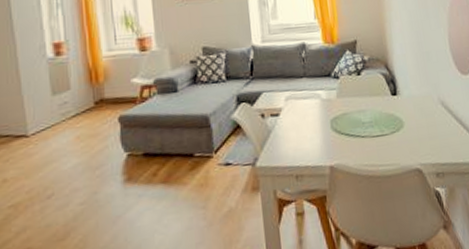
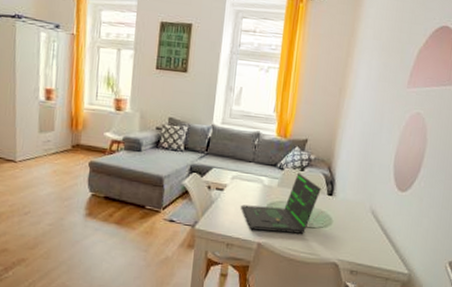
laptop: none [302,77,392,153] -> present [241,172,324,234]

